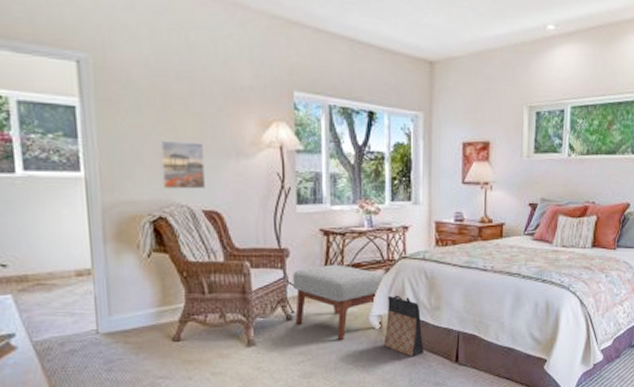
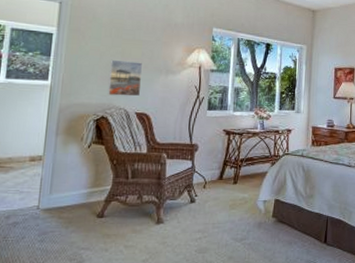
ottoman: present [293,264,384,340] -> none [197,158,270,220]
bag: present [384,295,424,357] -> none [267,184,300,237]

